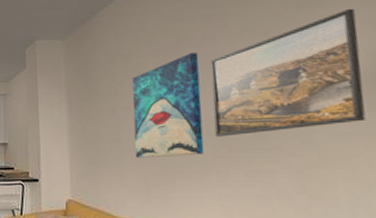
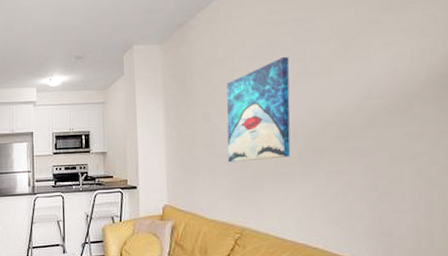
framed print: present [210,8,366,137] -> none [300,11,434,140]

